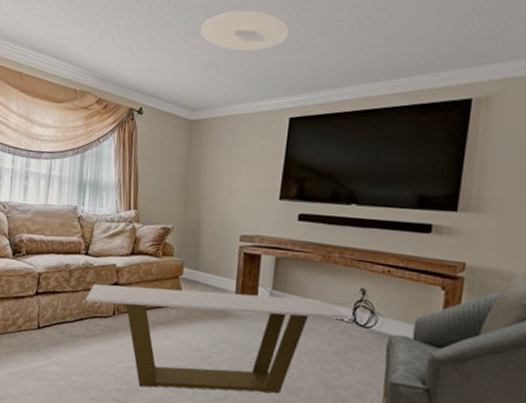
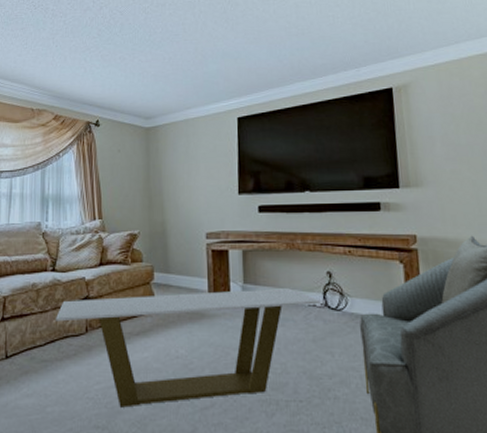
ceiling light: present [201,11,289,51] -> none [147,27,226,62]

